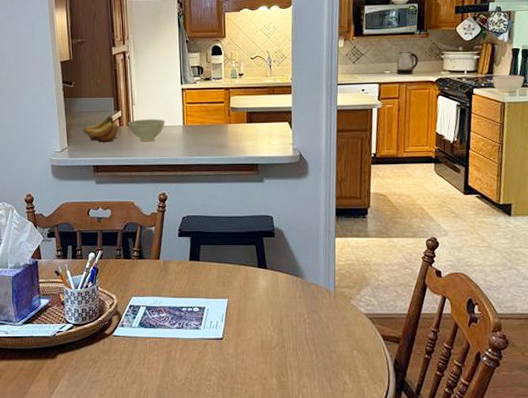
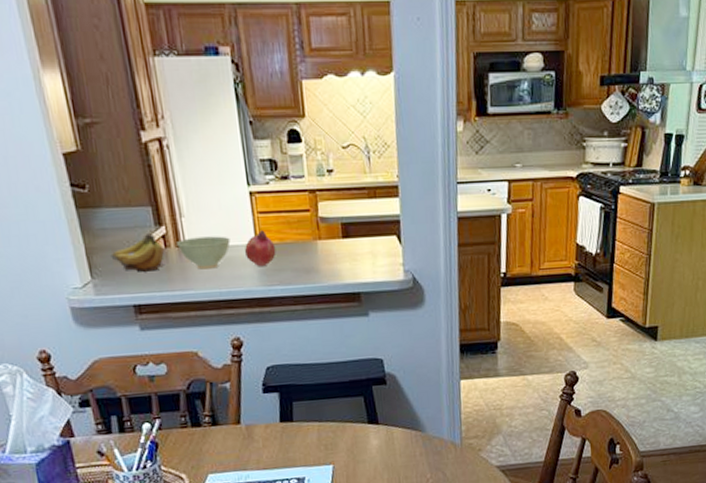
fruit: none [174,116,197,142] -> present [244,230,276,267]
kettle: present [396,51,419,75] -> none [529,137,557,169]
bowl: present [492,75,525,93] -> none [642,167,677,191]

